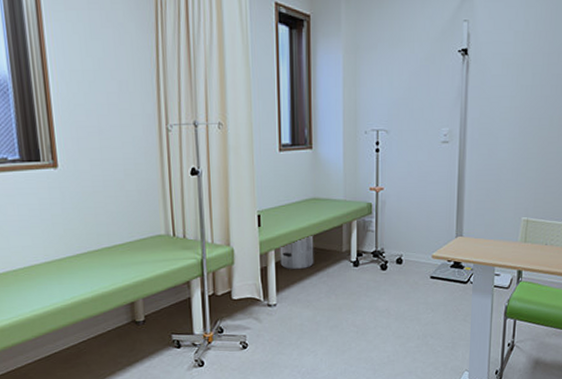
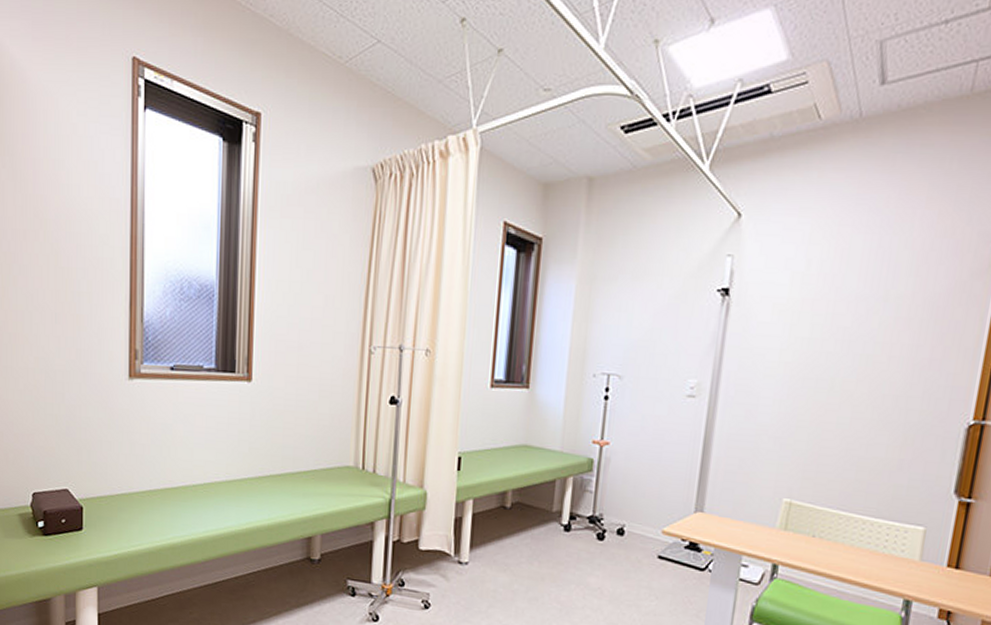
waste bin: present [280,234,314,270] -> none [478,486,521,527]

